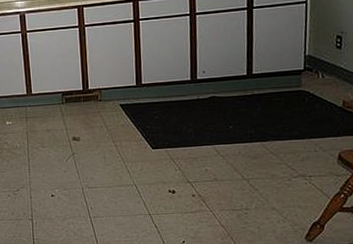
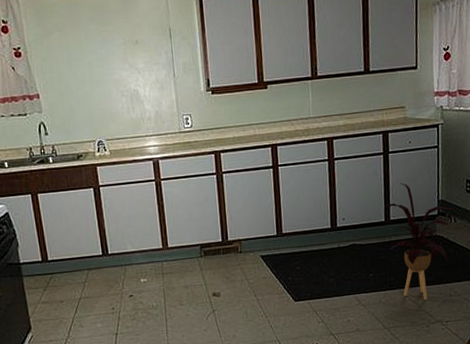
house plant: none [247,37,325,155] -> present [385,183,456,301]

